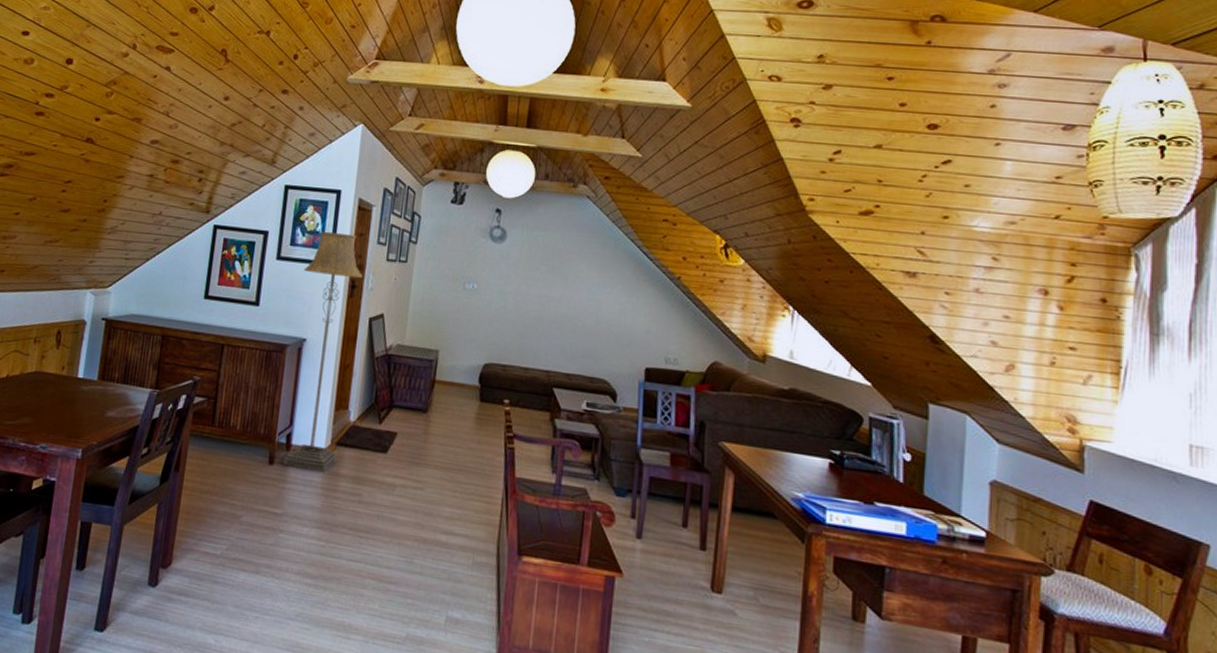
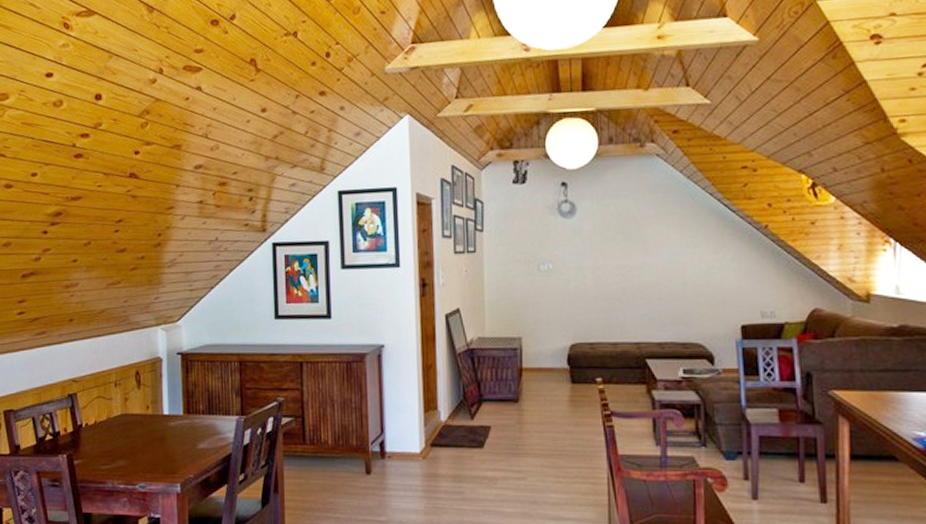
floor lamp: present [283,231,362,473] -> none [370,231,433,475]

